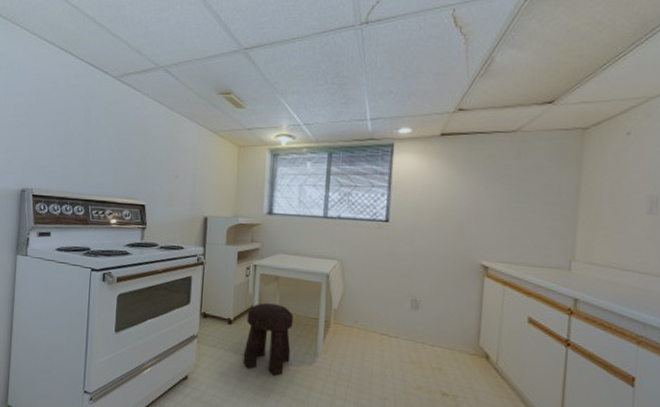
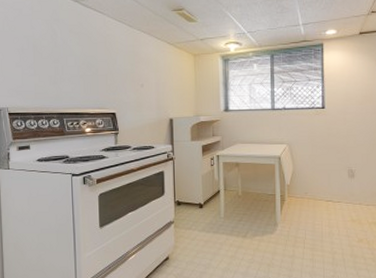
stool: present [242,303,293,377] -> none [215,186,255,247]

